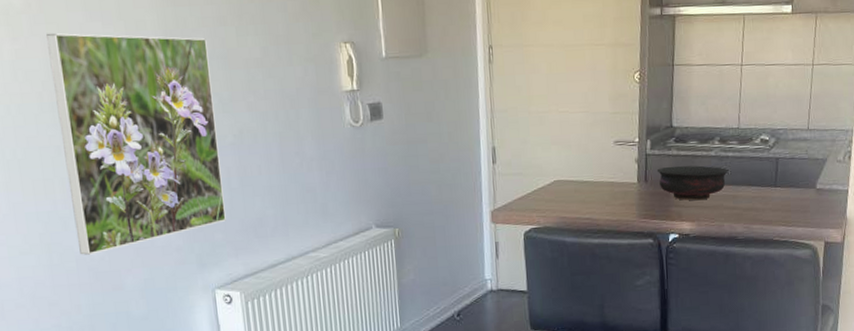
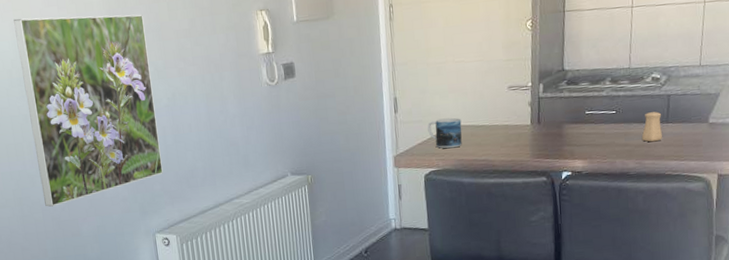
mug: none [528,171,565,205] -> present [427,117,462,149]
bowl: present [658,165,729,201] -> none [550,106,620,140]
salt shaker: none [750,175,770,206] -> present [641,112,662,142]

